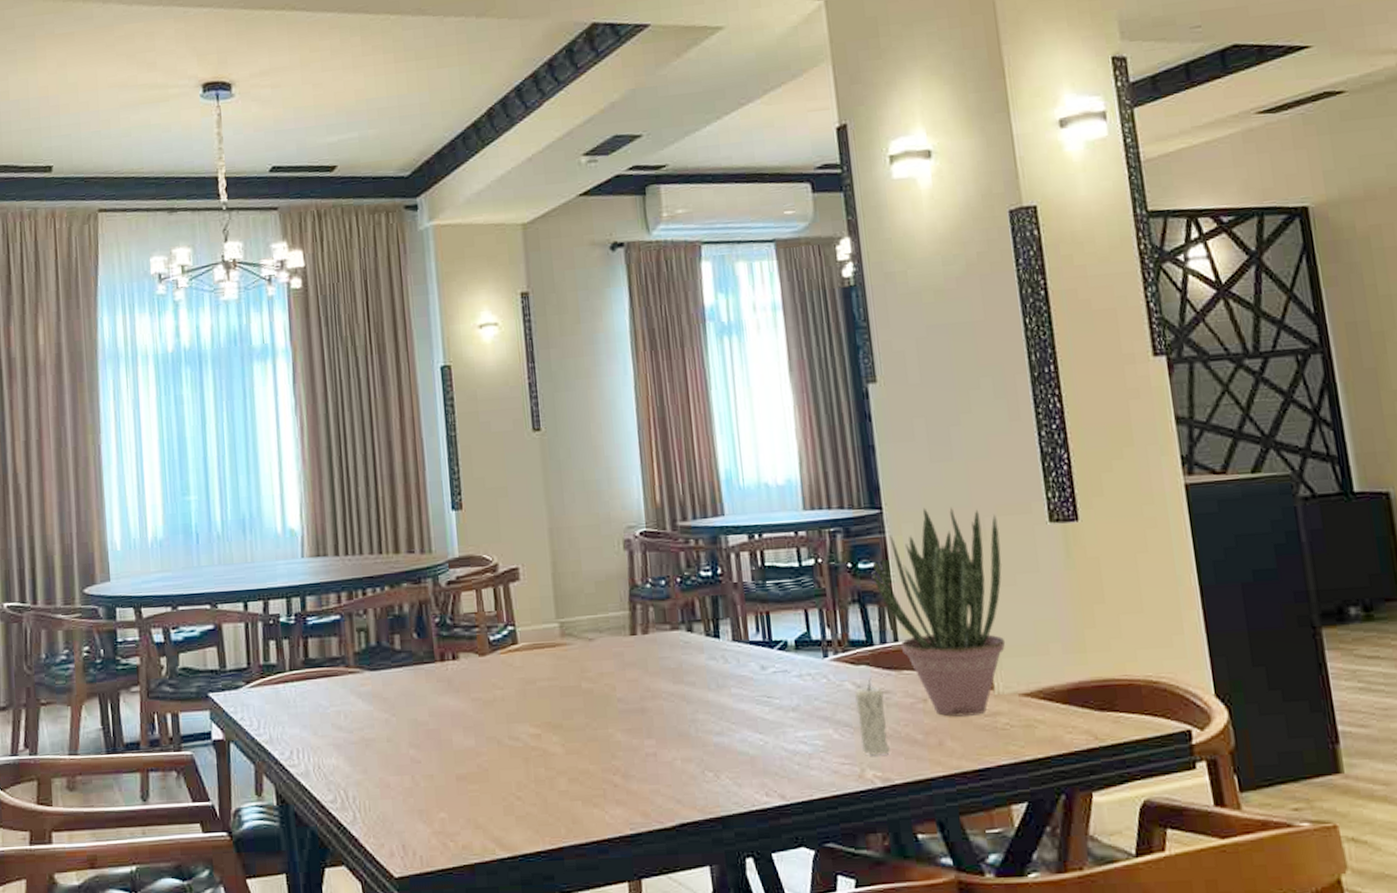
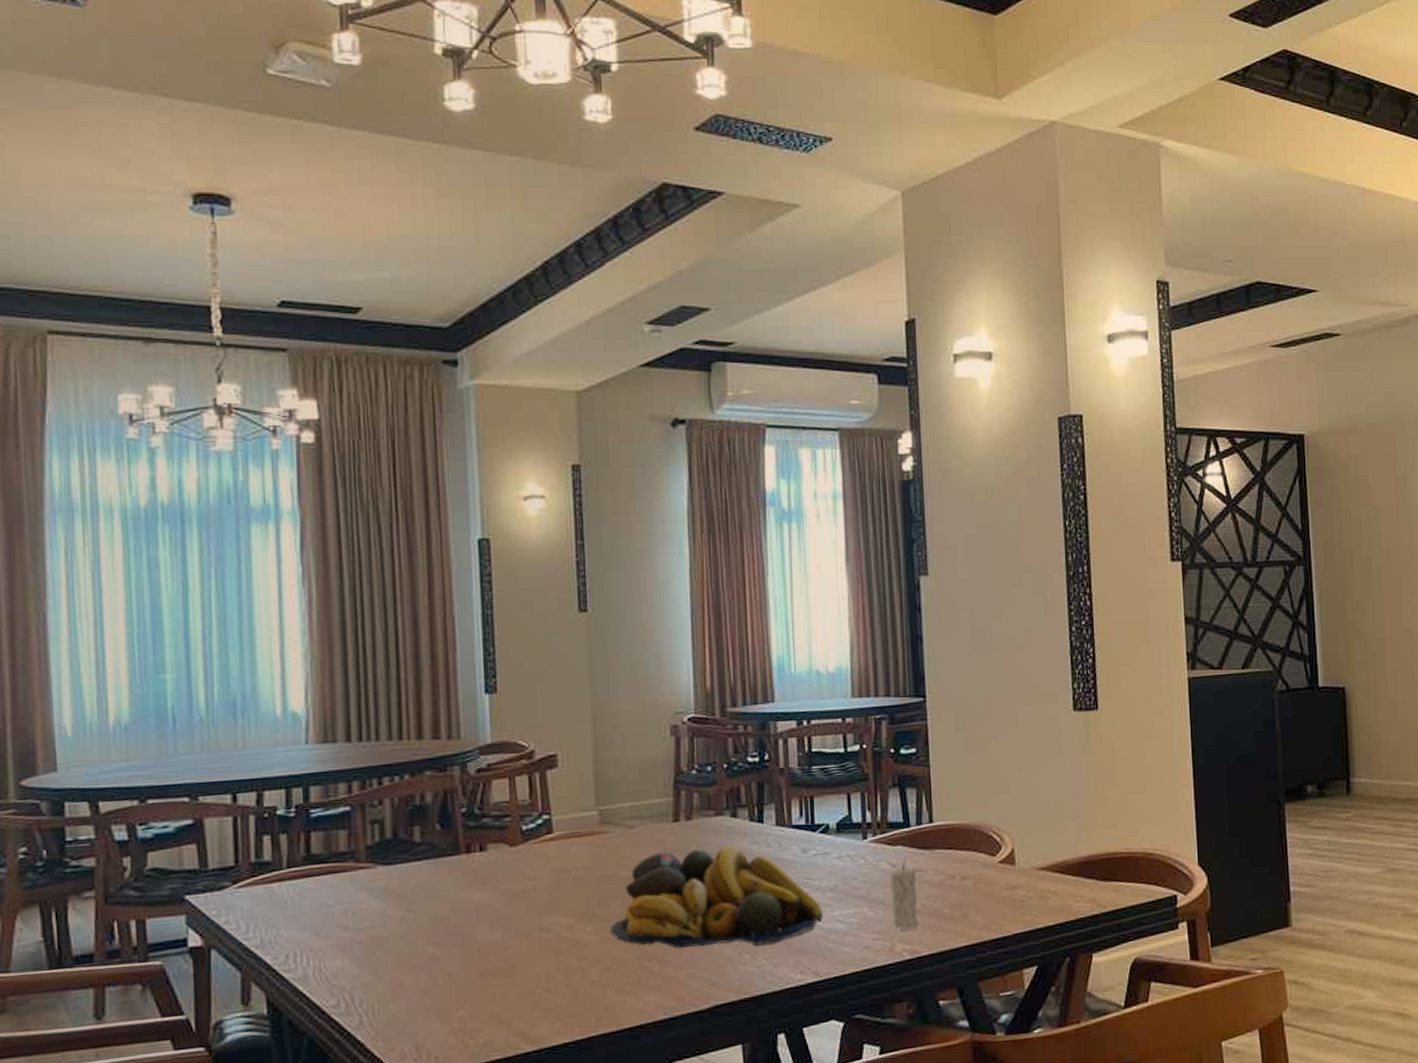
fruit bowl: none [574,659,786,764] -> present [609,845,823,948]
potted plant: present [872,507,1006,717] -> none [913,696,1030,891]

